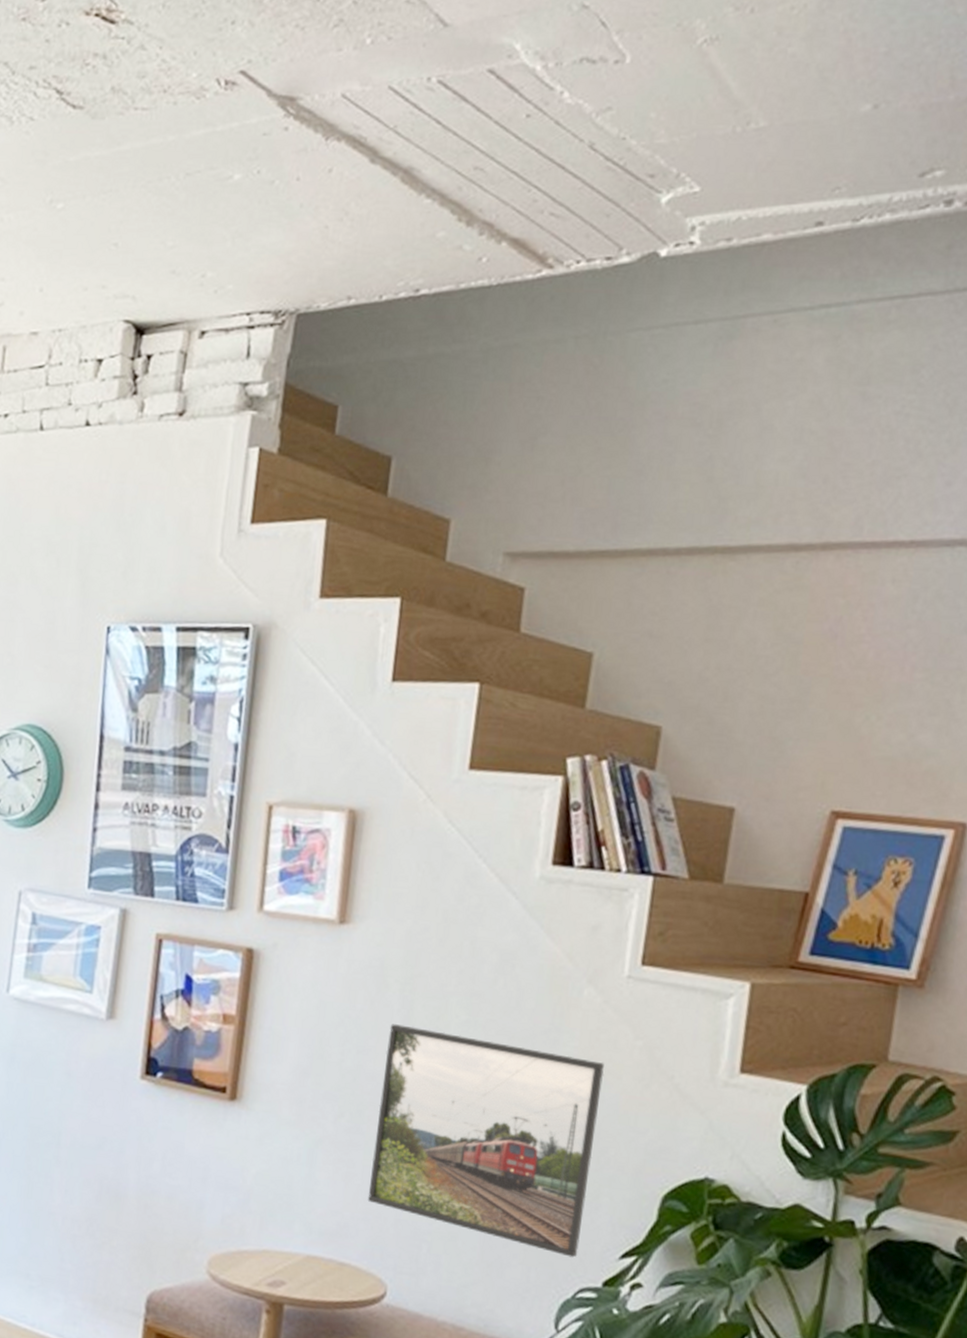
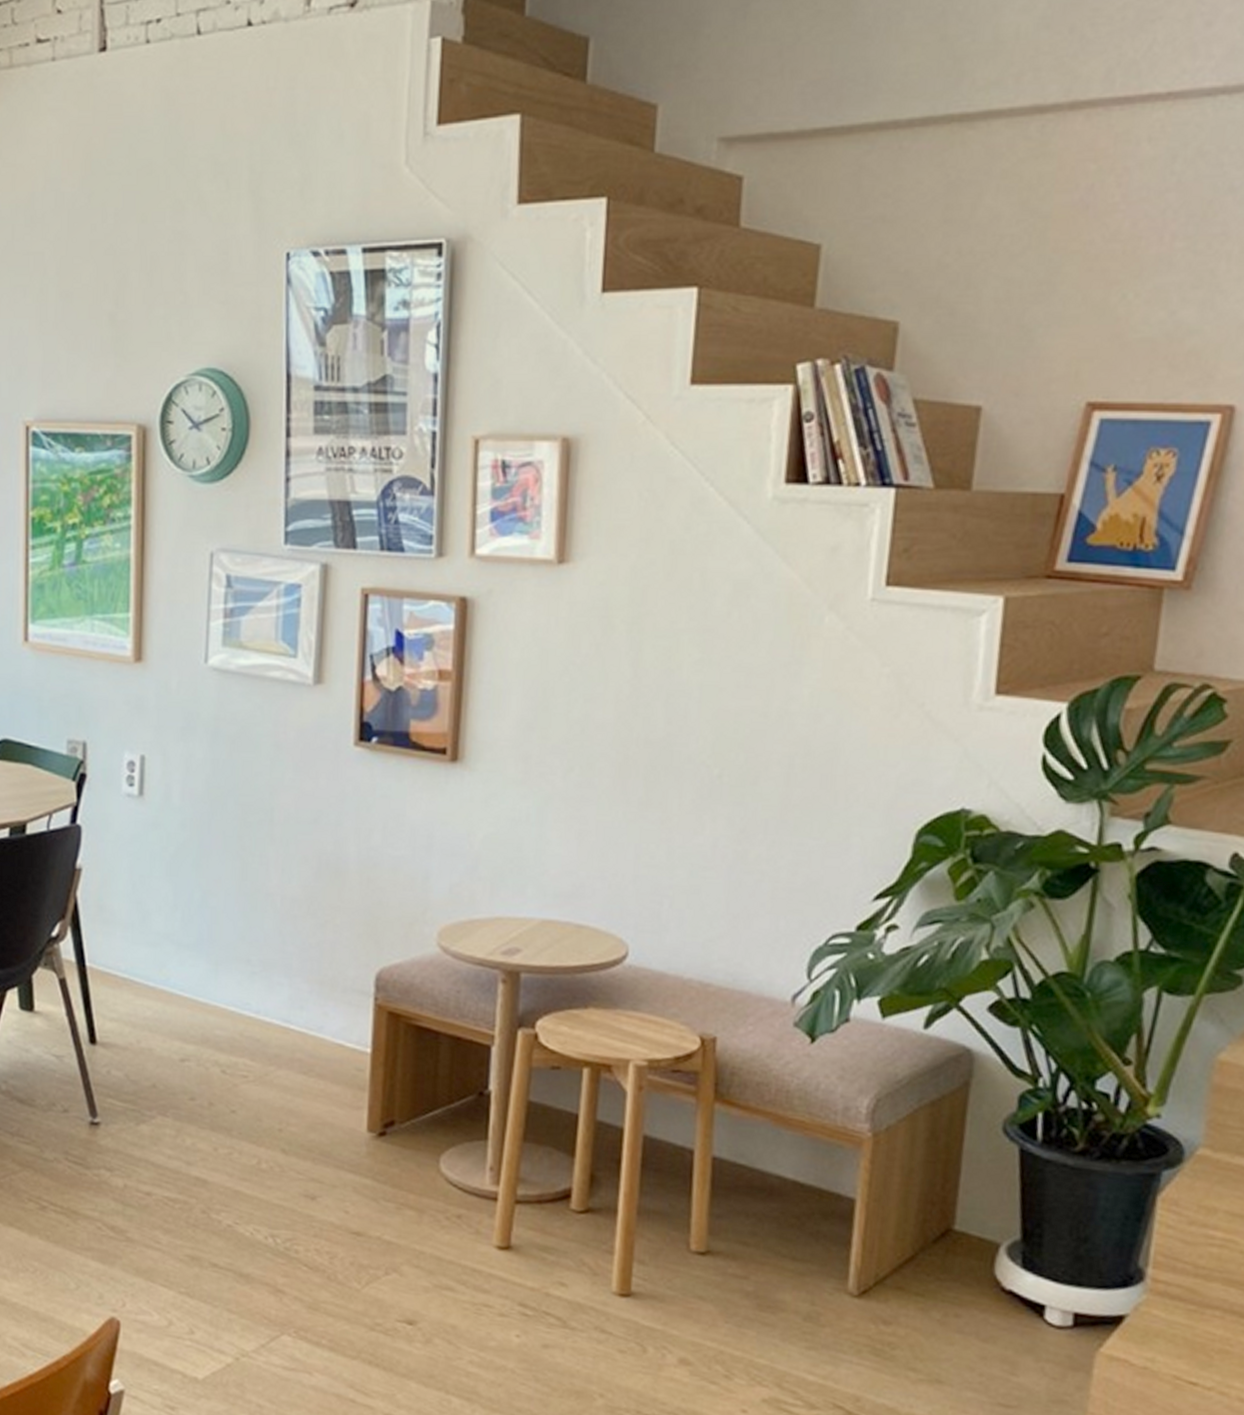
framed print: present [367,1024,604,1258] -> none [603,668,850,903]

